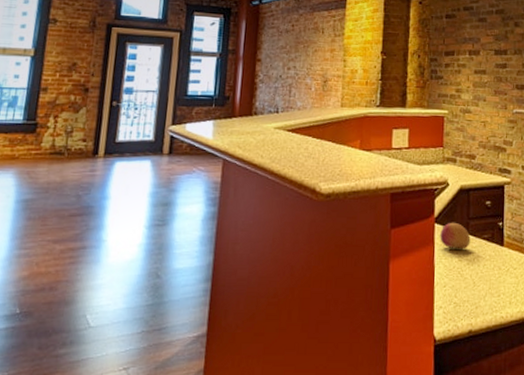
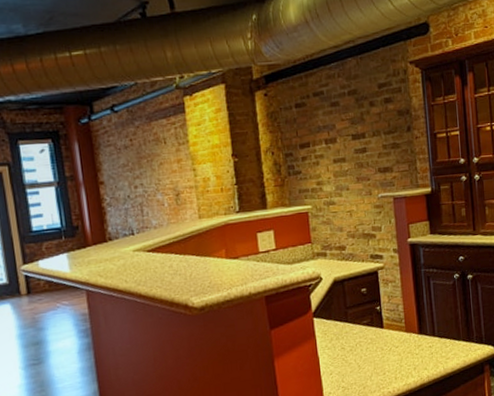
fruit: present [440,222,471,250] -> none [320,313,351,339]

